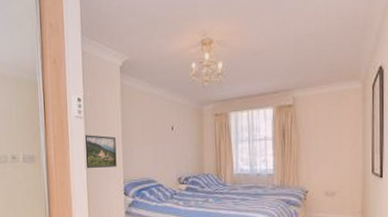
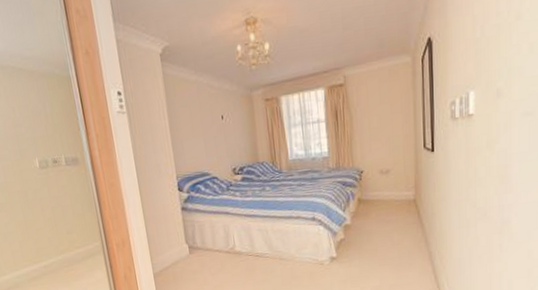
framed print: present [83,135,117,168] -> none [128,130,168,167]

